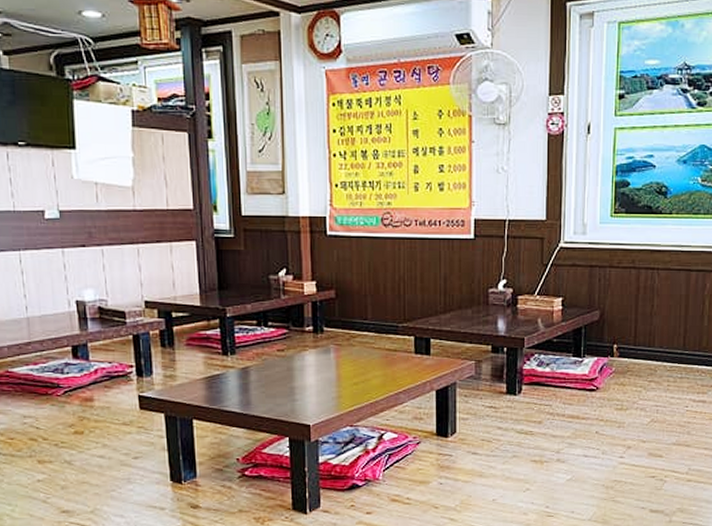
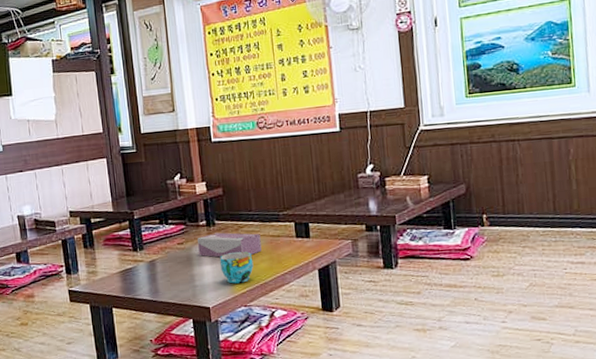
tissue box: none [302,341,375,370] -> present [197,232,262,258]
cup: none [326,365,364,400] -> present [219,252,254,284]

